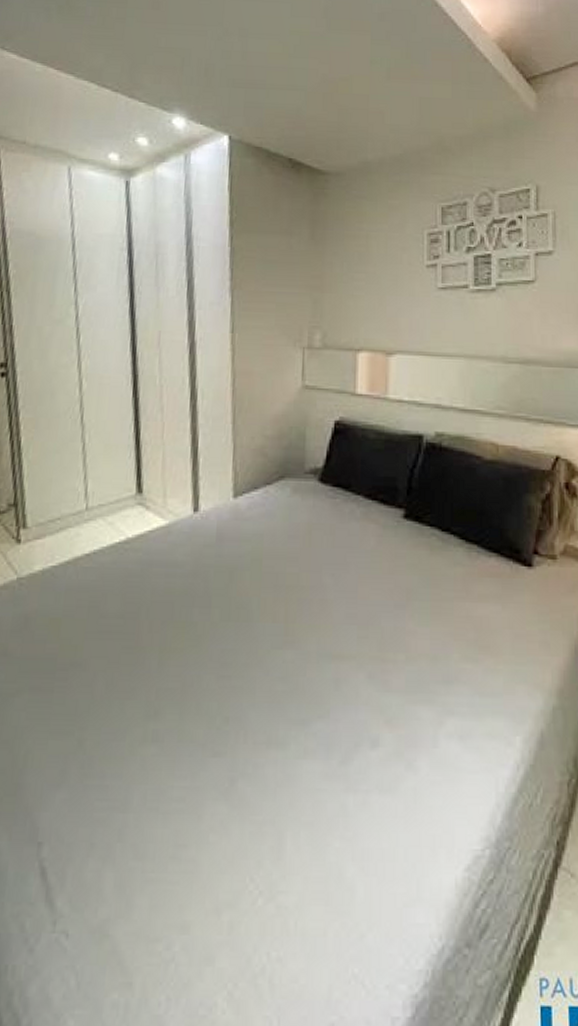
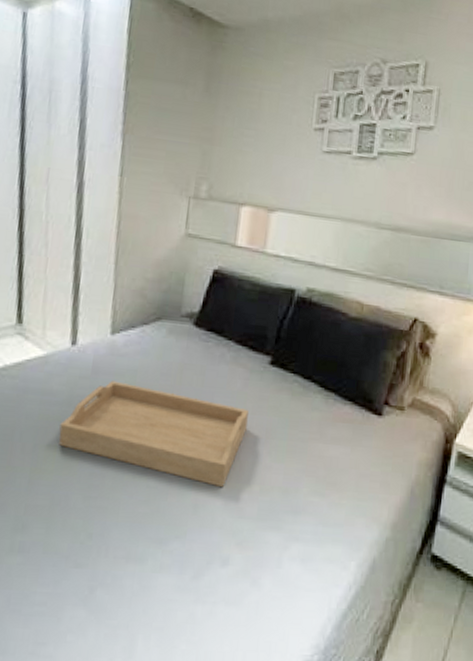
serving tray: none [186,547,385,657] -> present [59,380,249,487]

